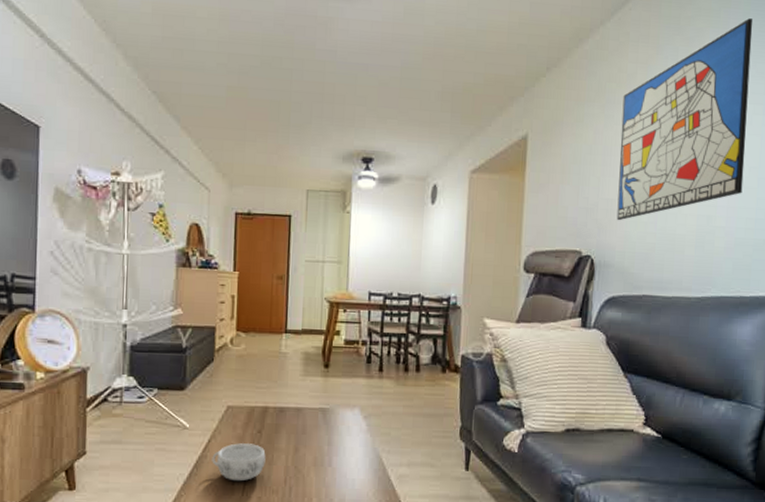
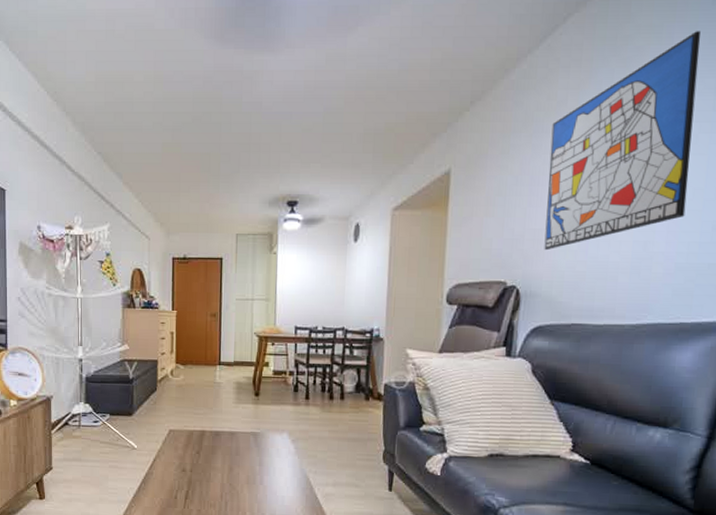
decorative bowl: present [212,443,266,482] -> none [157,462,204,496]

